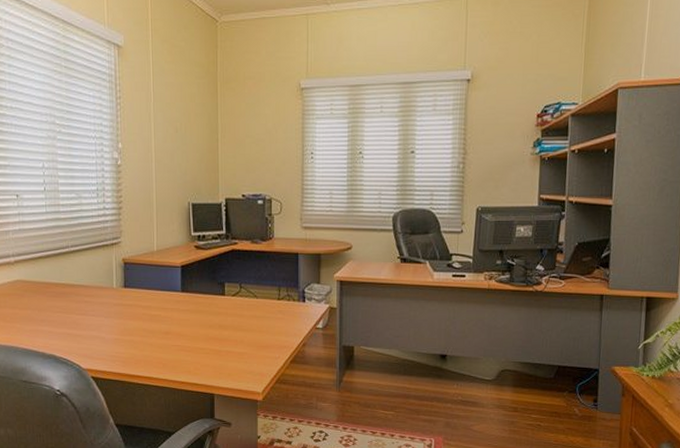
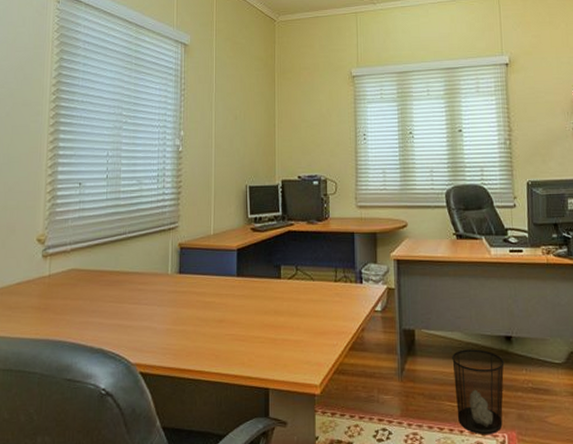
waste bin: none [388,365,437,439] -> present [452,349,505,435]

